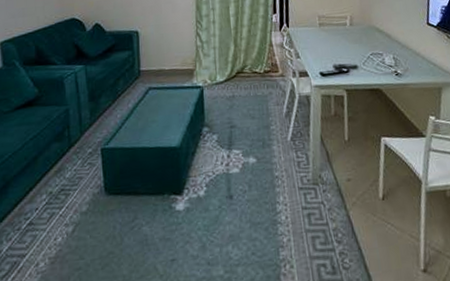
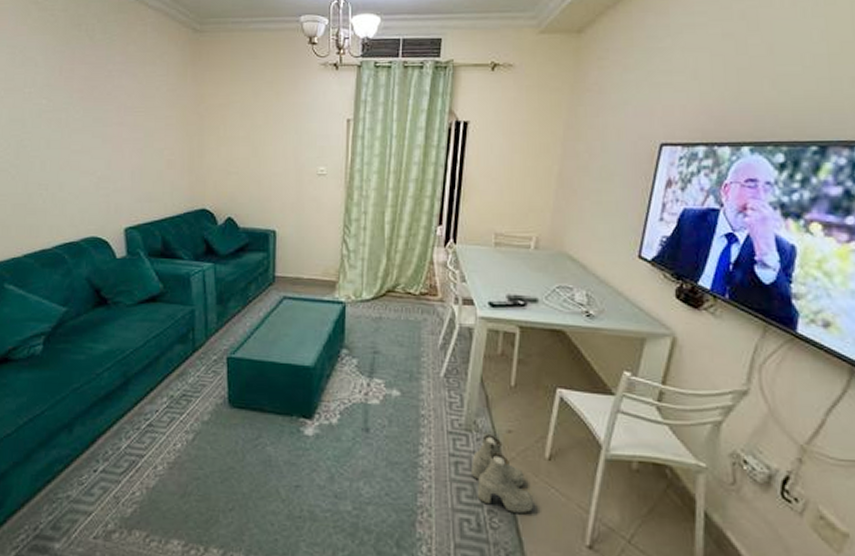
boots: none [321,185,375,252] -> present [470,434,533,513]

